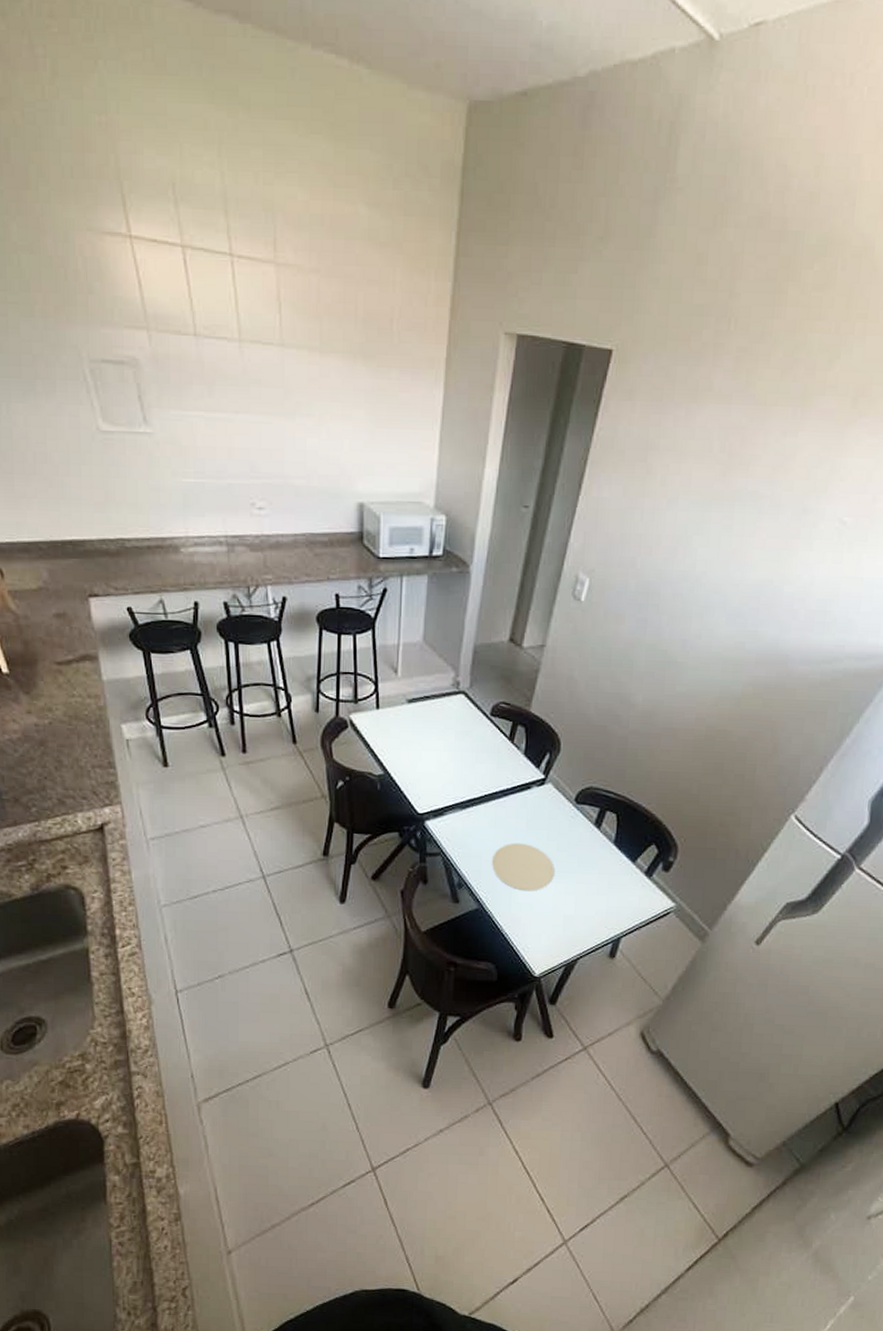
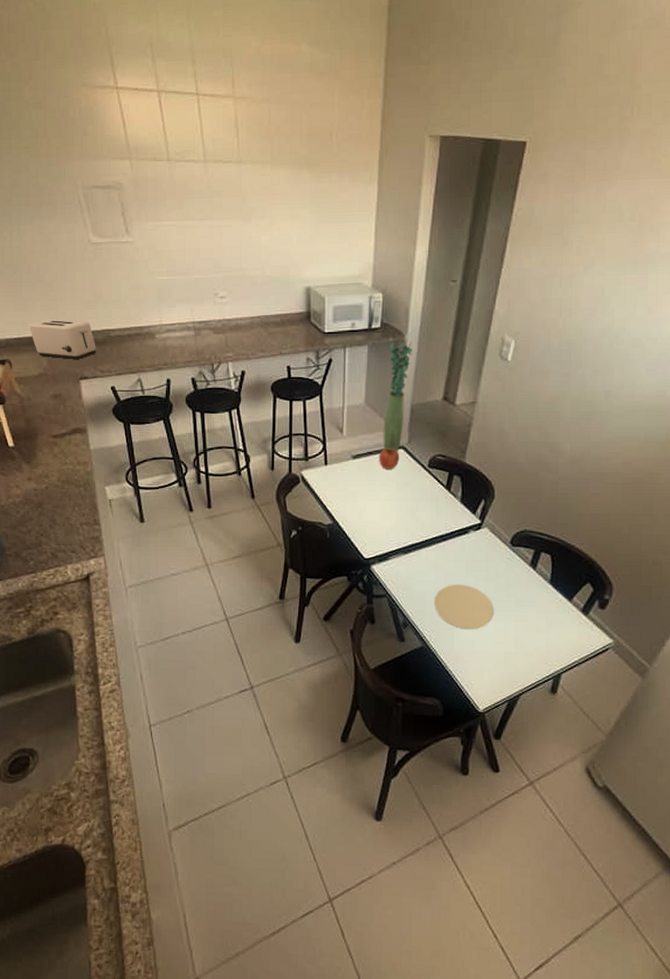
toaster: none [23,521,109,572] -> present [28,319,96,359]
fruit: none [437,691,460,716] -> present [379,447,400,469]
vase: none [441,566,477,697] -> present [383,336,412,452]

